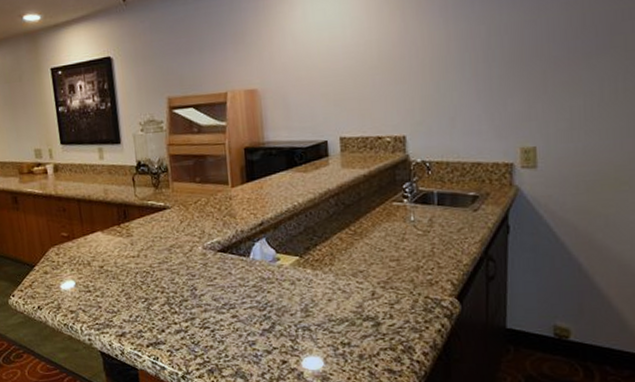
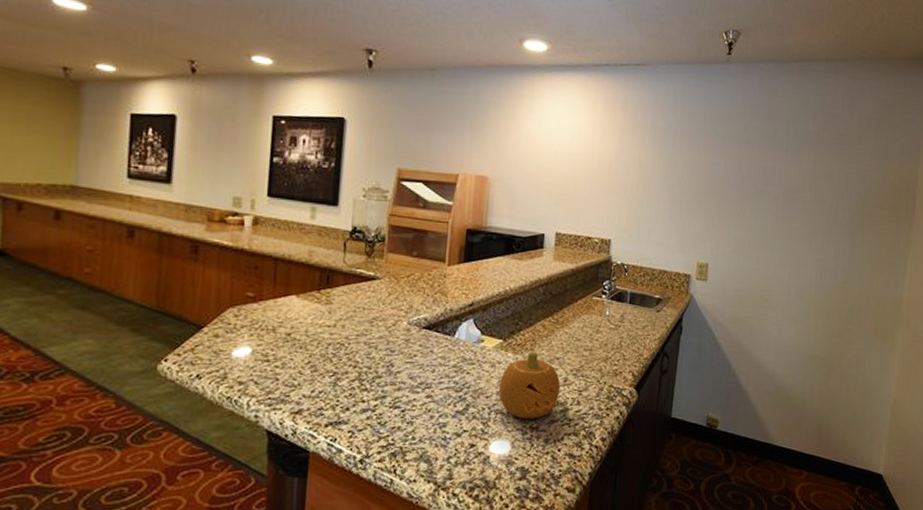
fruit: none [302,267,369,335] -> present [499,352,561,419]

